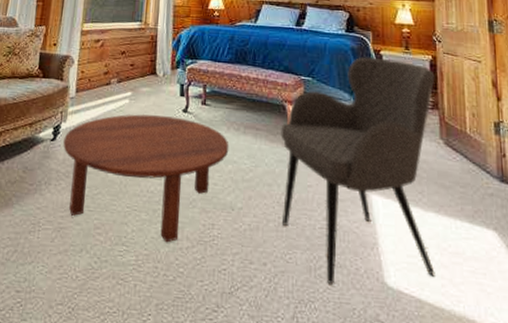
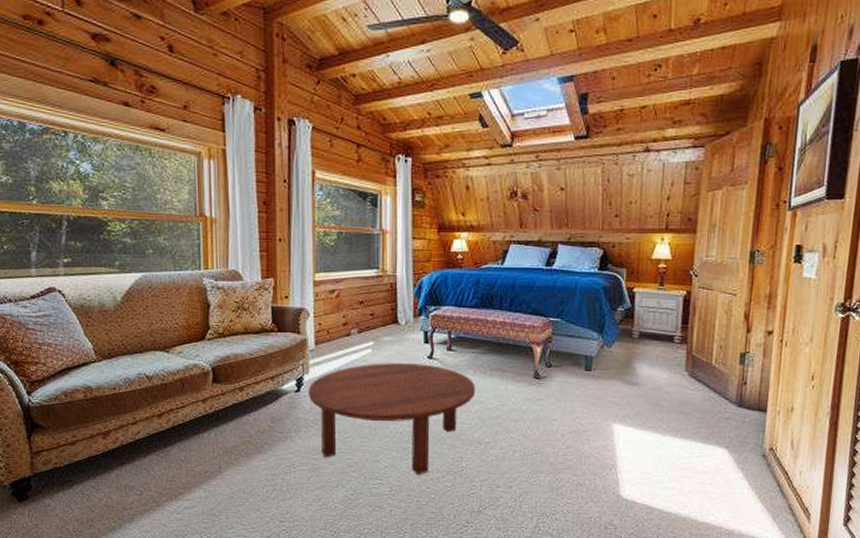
armchair: present [281,57,435,284] -> none [527,295,687,499]

